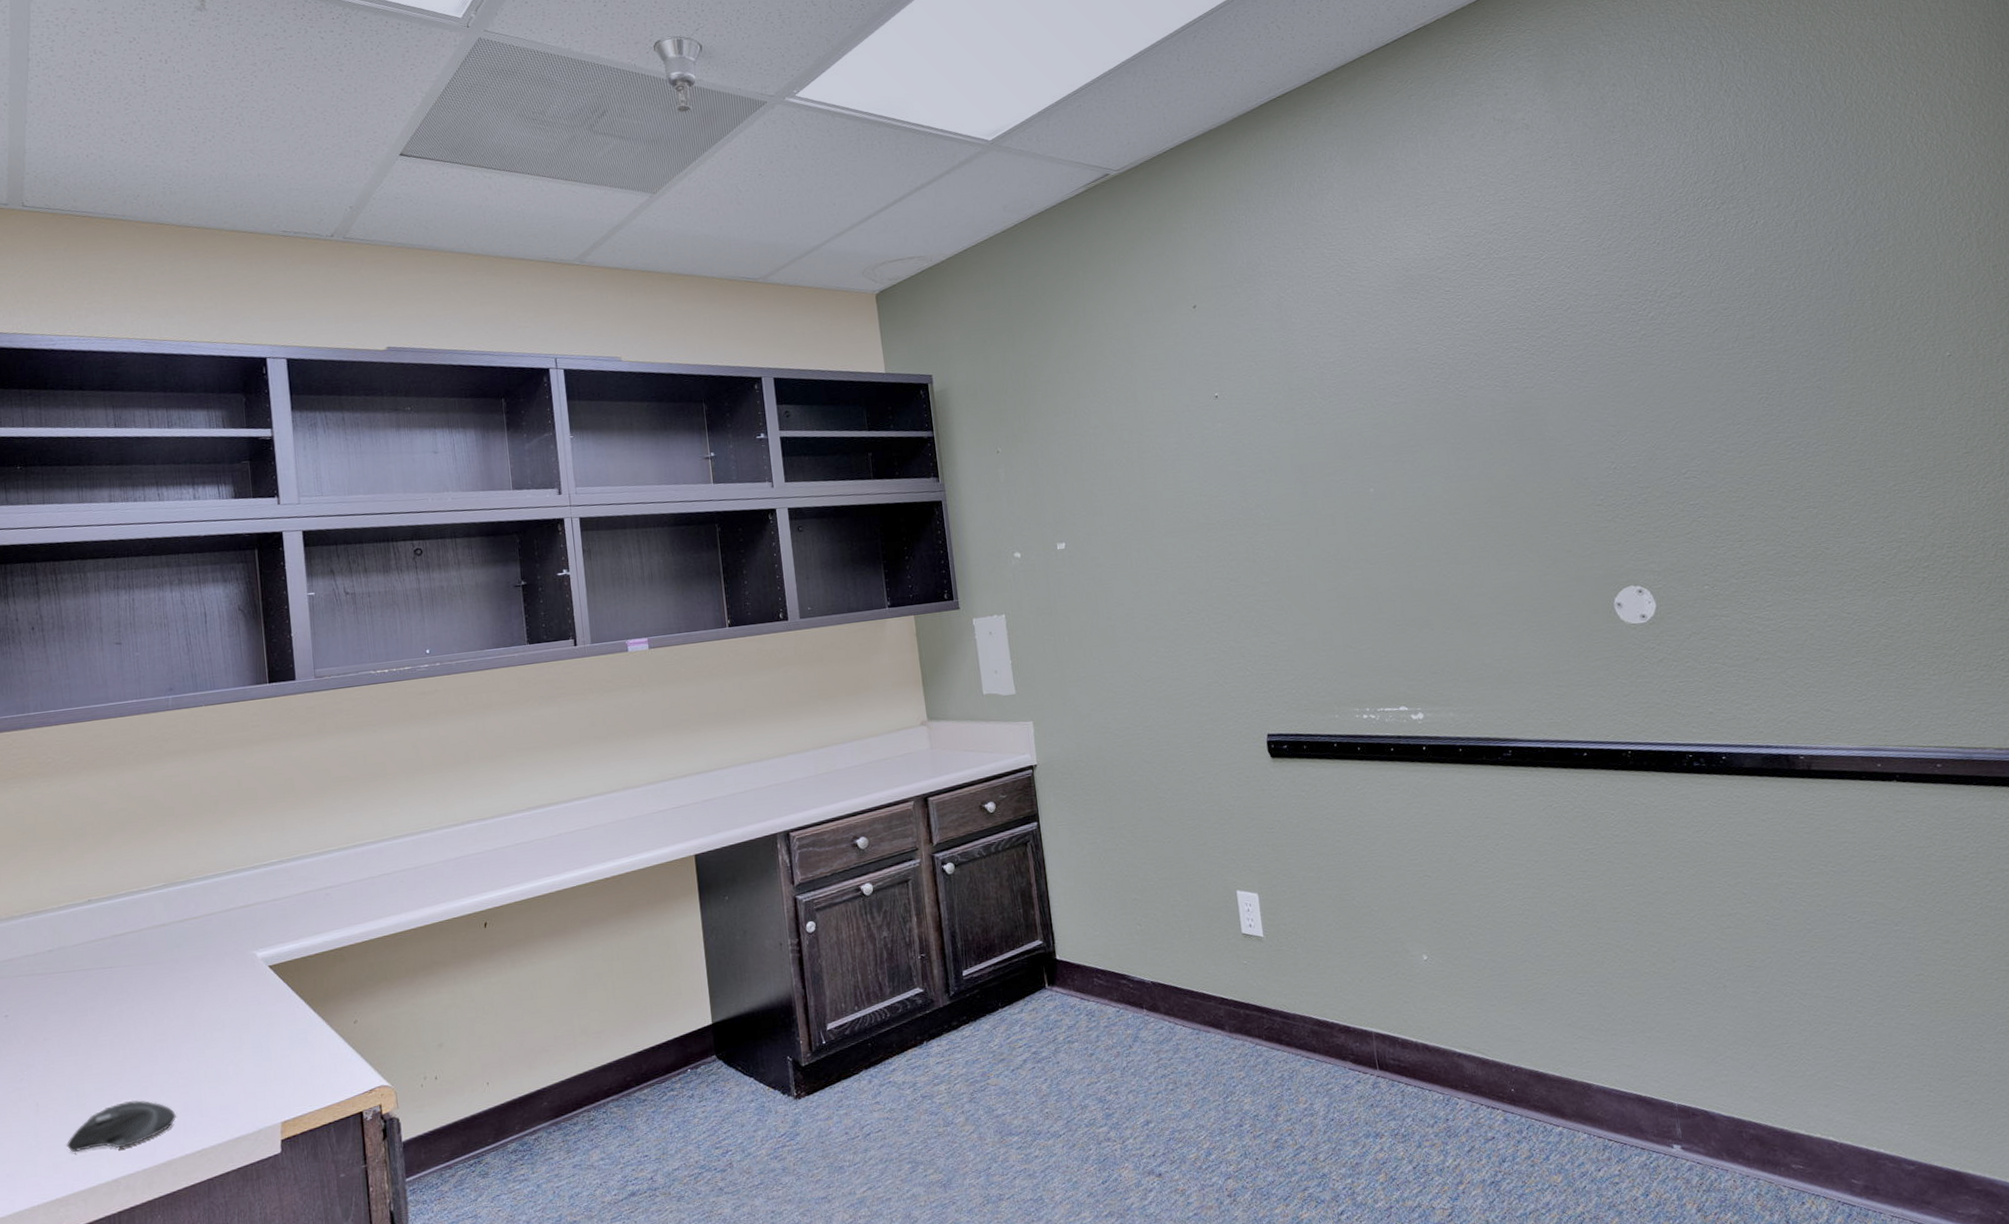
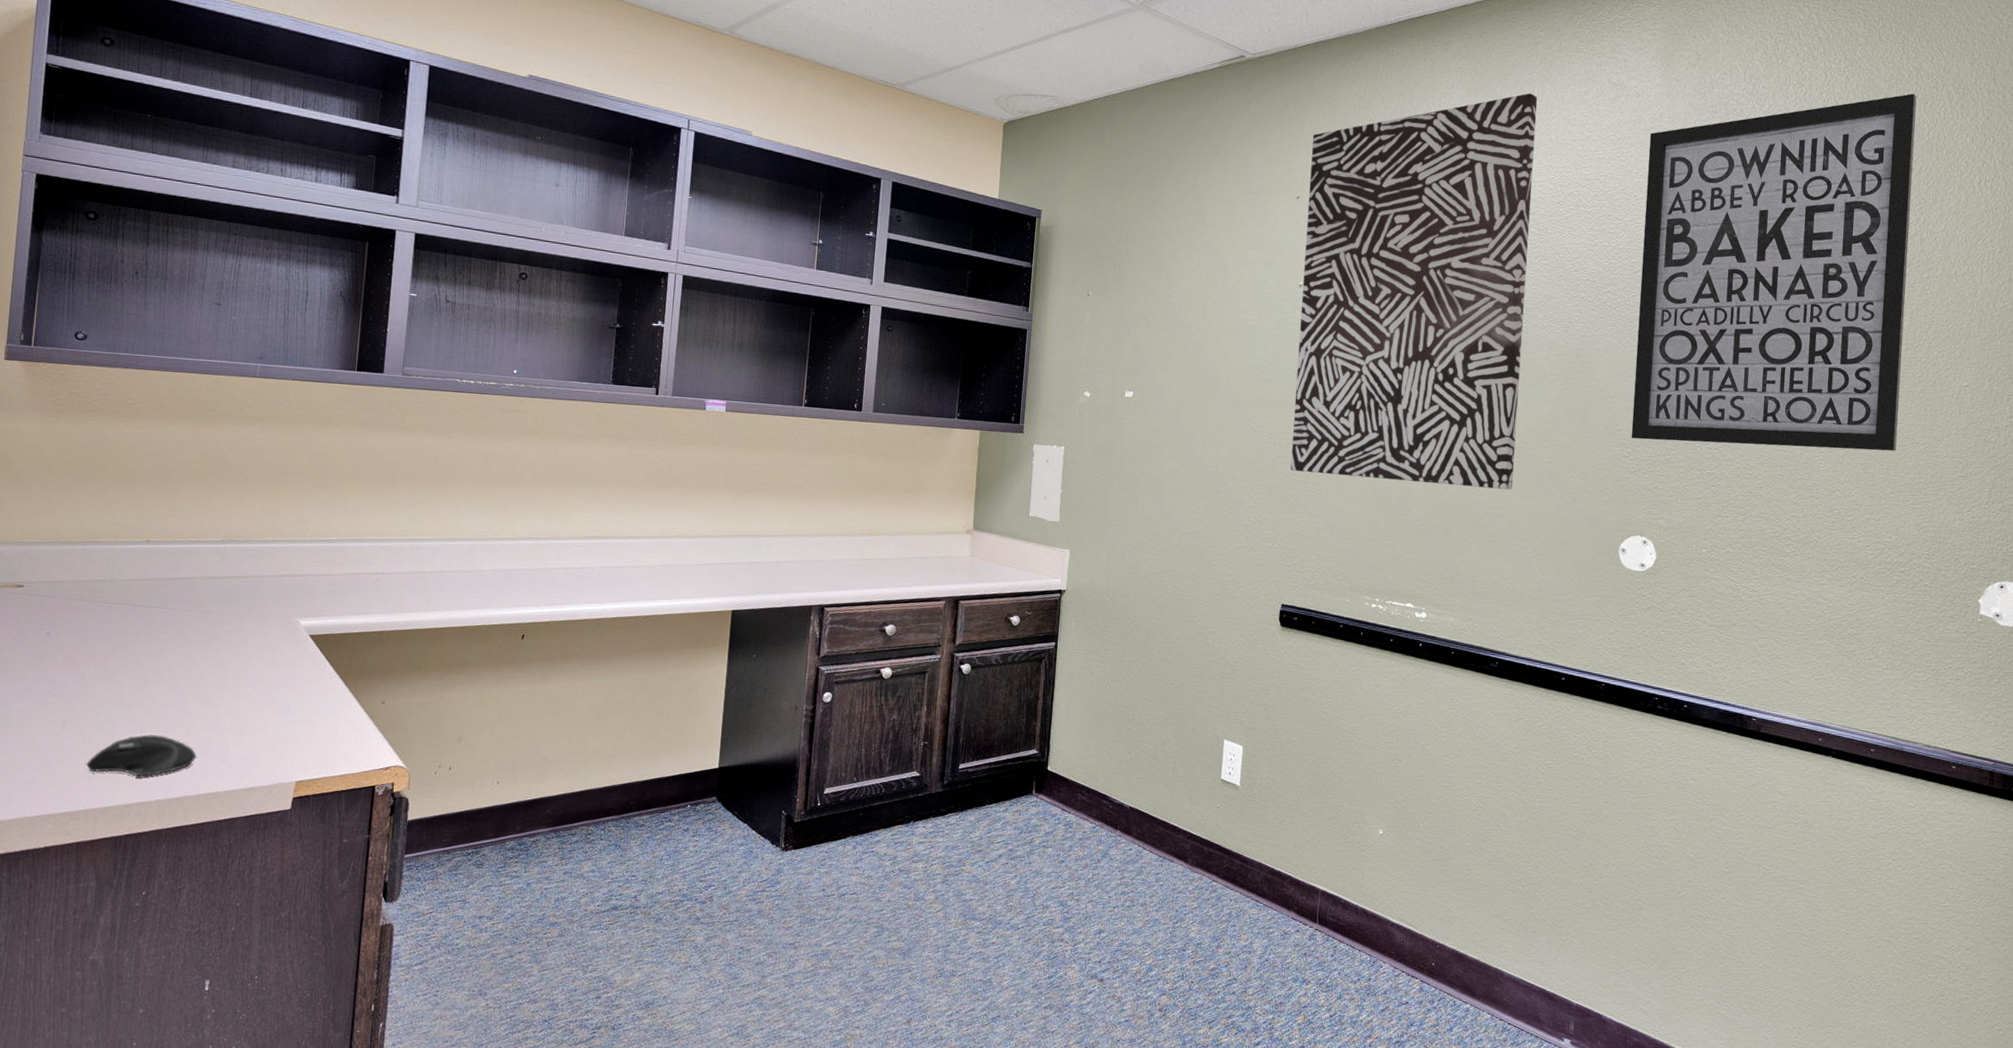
wall art: none [1196,148,1486,591] -> present [1290,92,1538,490]
wall art: none [1549,63,1889,485] -> present [1631,93,1917,451]

